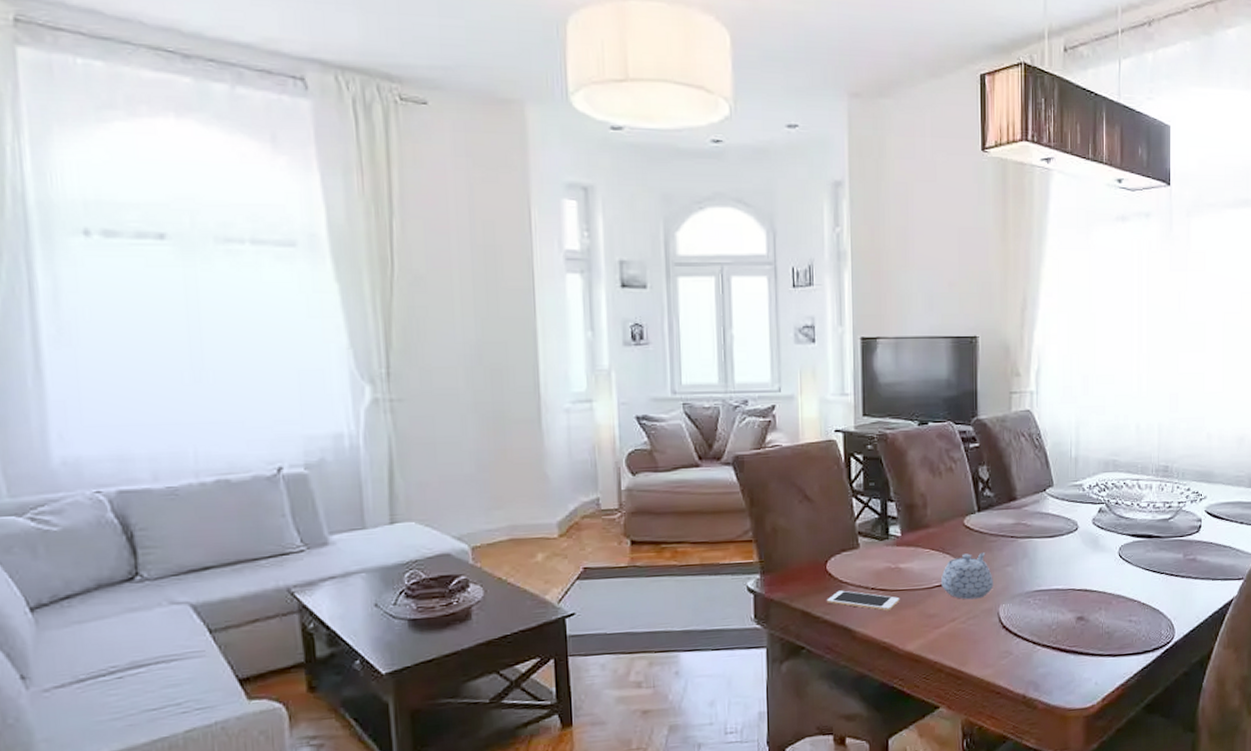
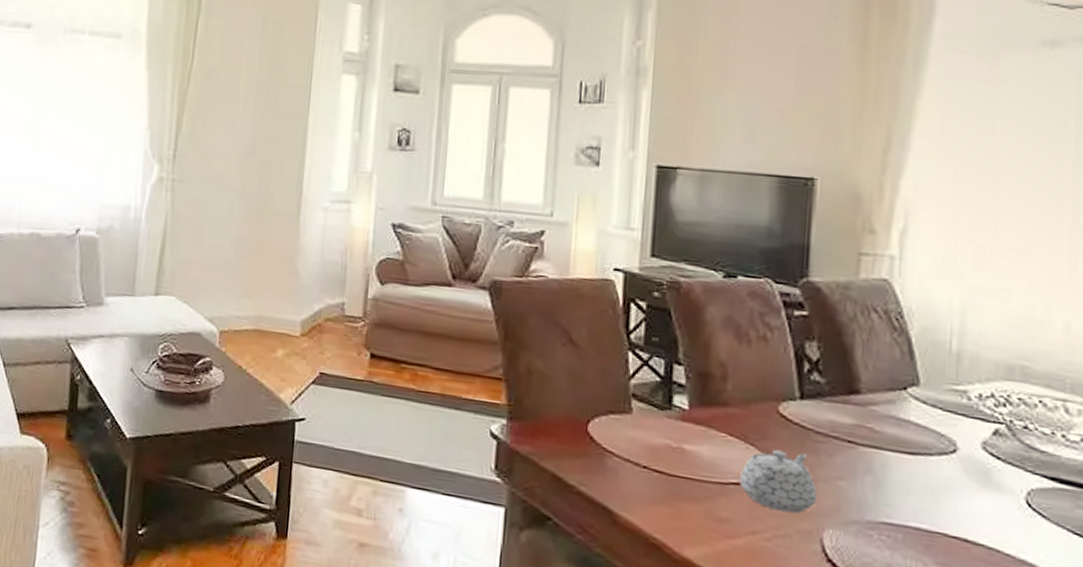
cell phone: present [827,590,900,612] -> none [585,459,681,500]

